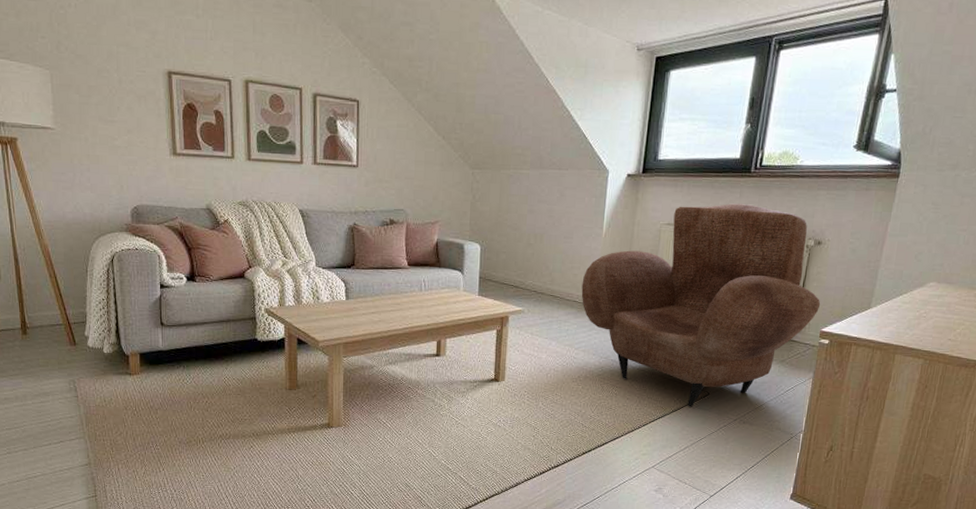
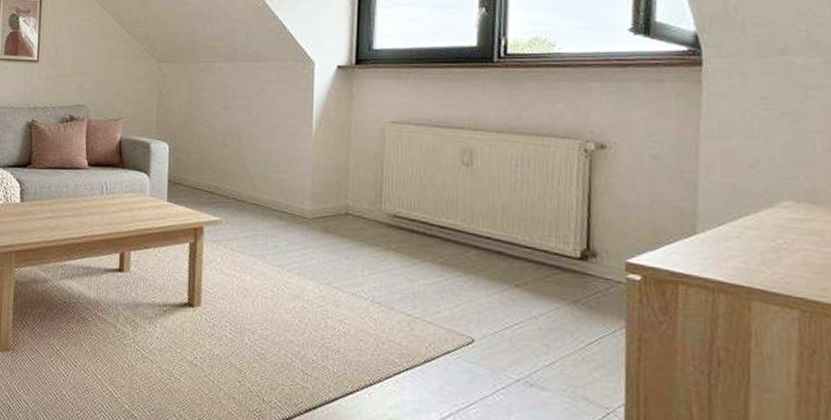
armchair: present [581,203,821,407] -> none [290,98,619,358]

